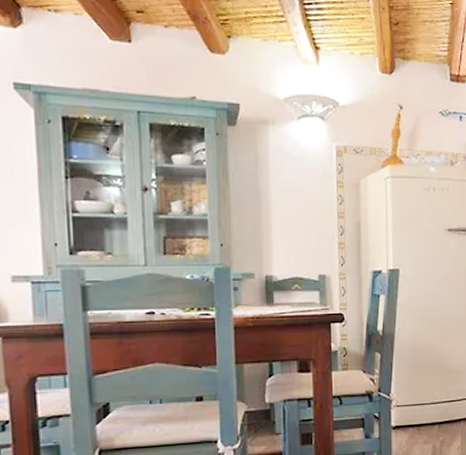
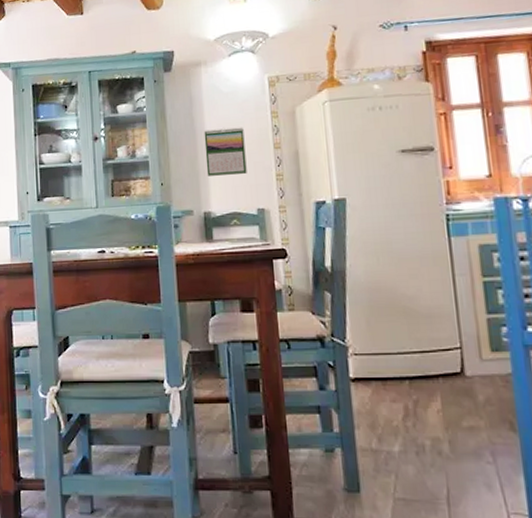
calendar: none [268,193,311,240] -> present [204,127,247,176]

